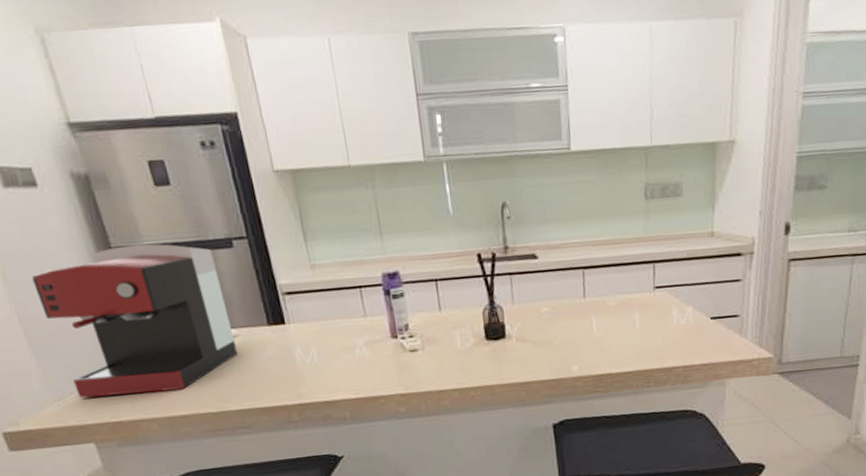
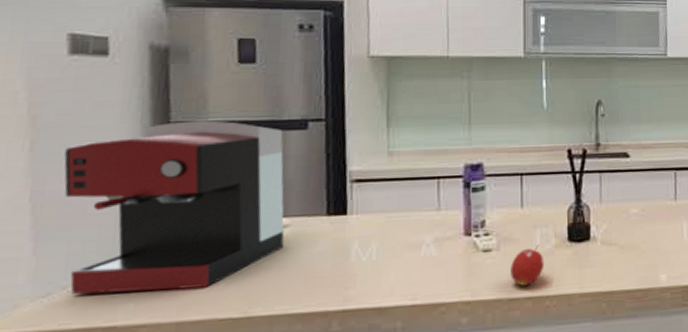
fruit: none [436,343,467,380] -> present [510,244,545,286]

